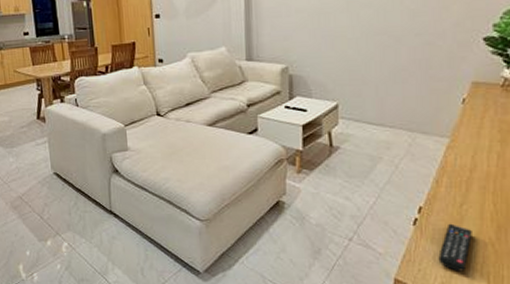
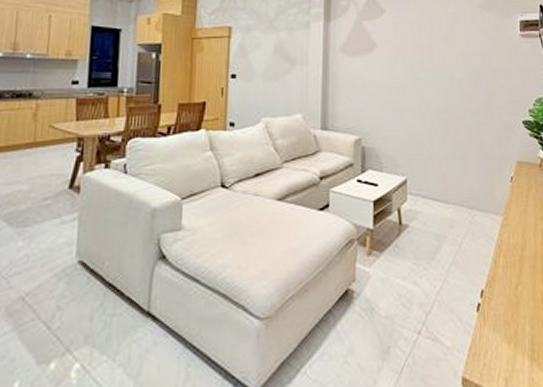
remote control: present [438,223,472,272] -> none [500,307,528,363]

